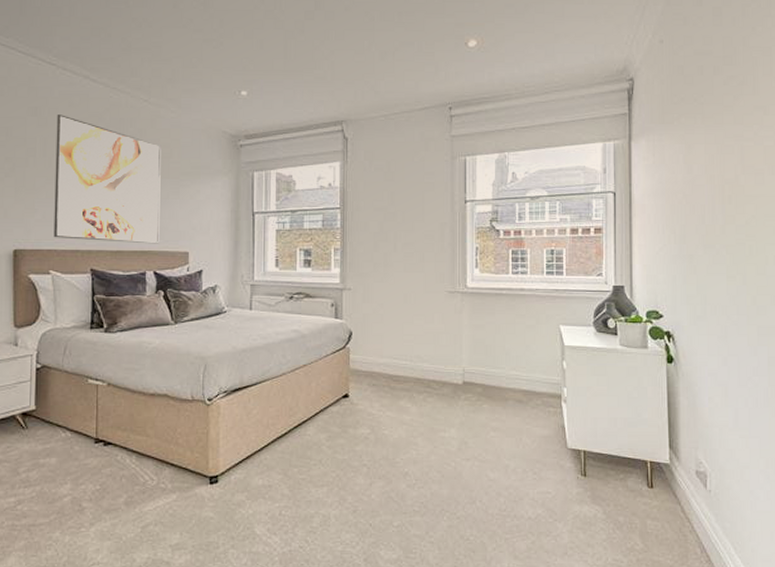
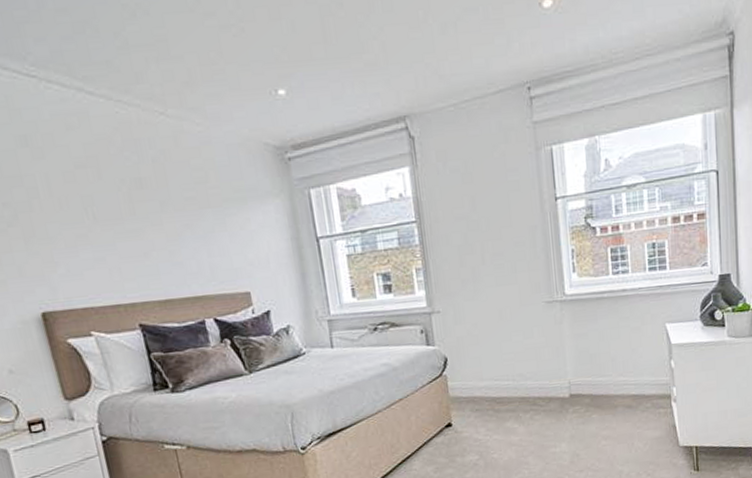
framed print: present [53,115,161,244] -> none [53,141,214,294]

